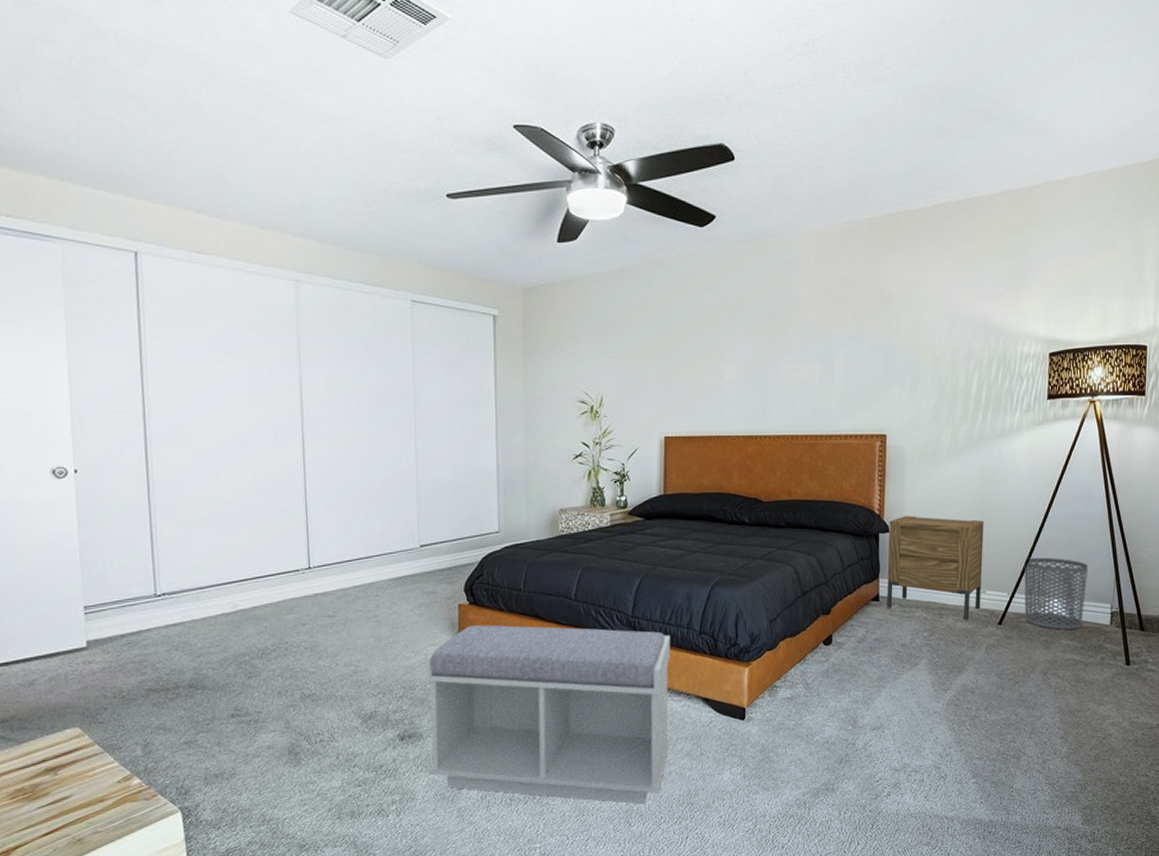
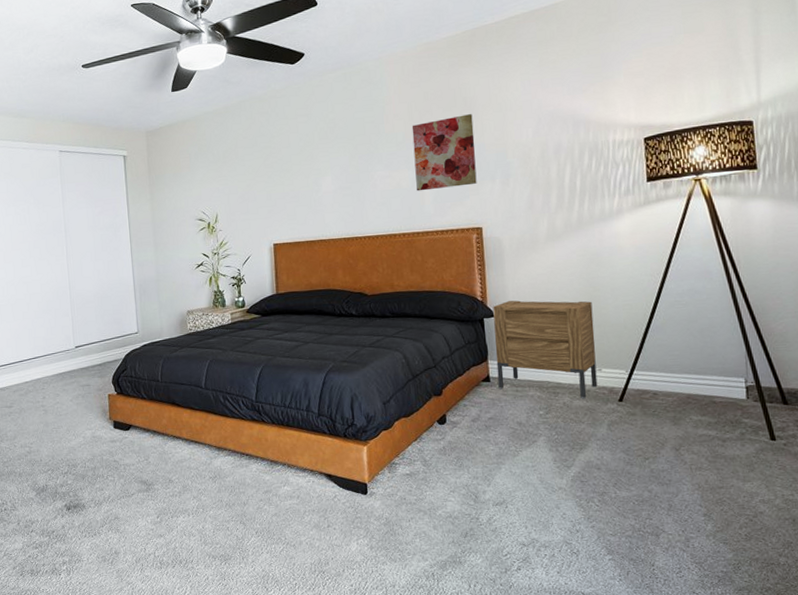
bench: present [425,625,670,804] -> none [84,411,299,571]
wall art: none [824,308,888,389] -> present [411,114,477,191]
waste bin: present [1024,557,1088,630] -> none [640,334,714,406]

